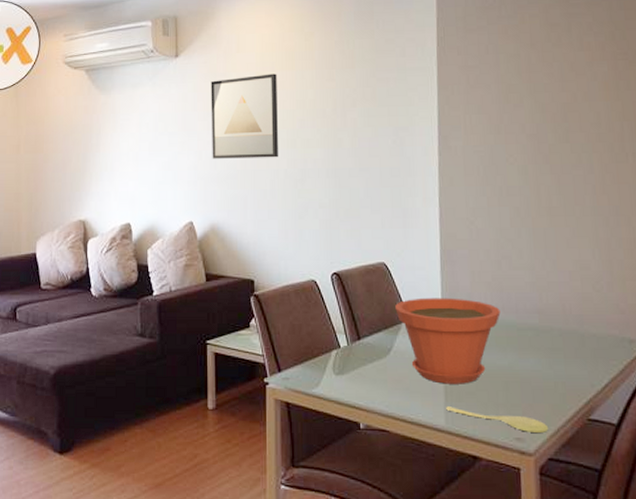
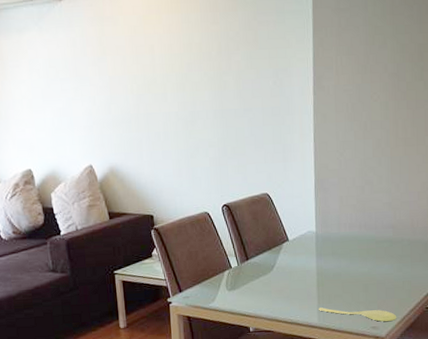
wall art: present [211,73,278,159] -> none [98,17,169,104]
plant pot: present [395,298,501,384] -> none [277,220,363,290]

